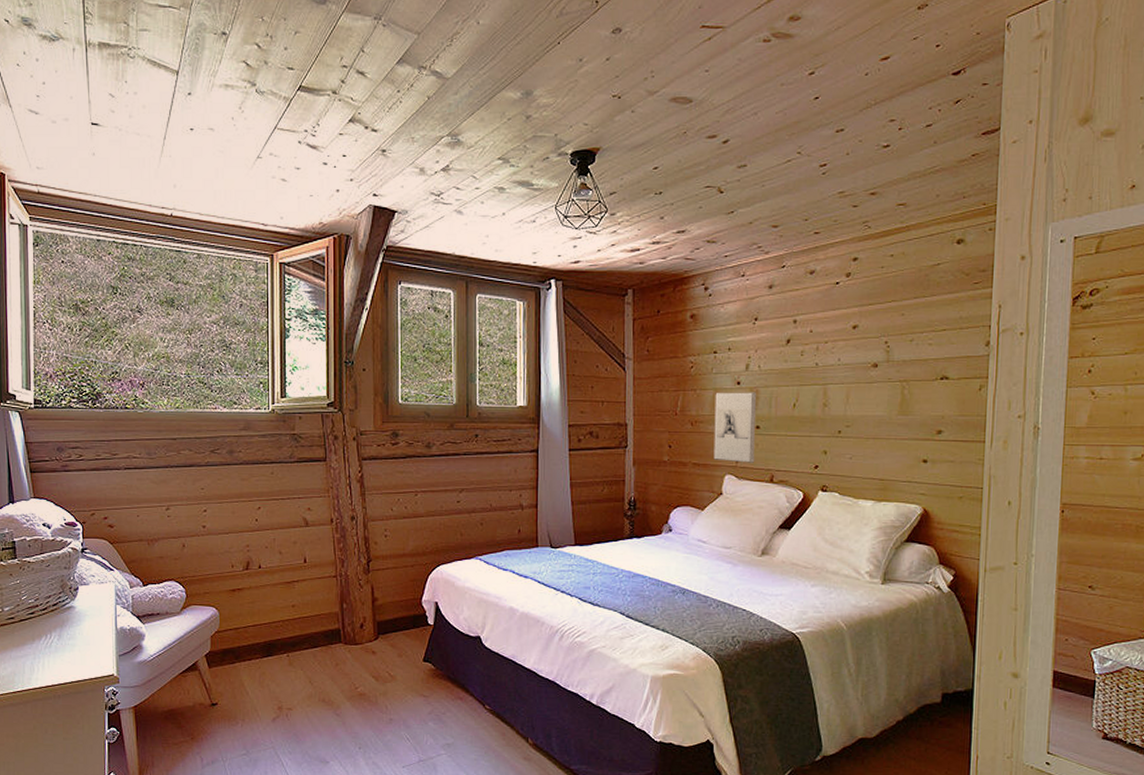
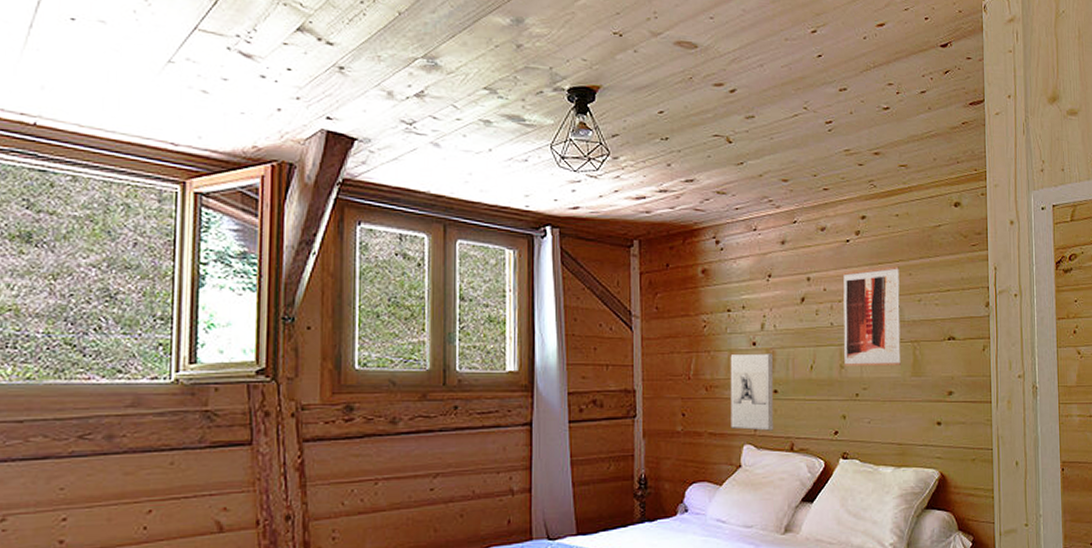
wall art: none [828,307,891,405] -> present [842,266,901,367]

